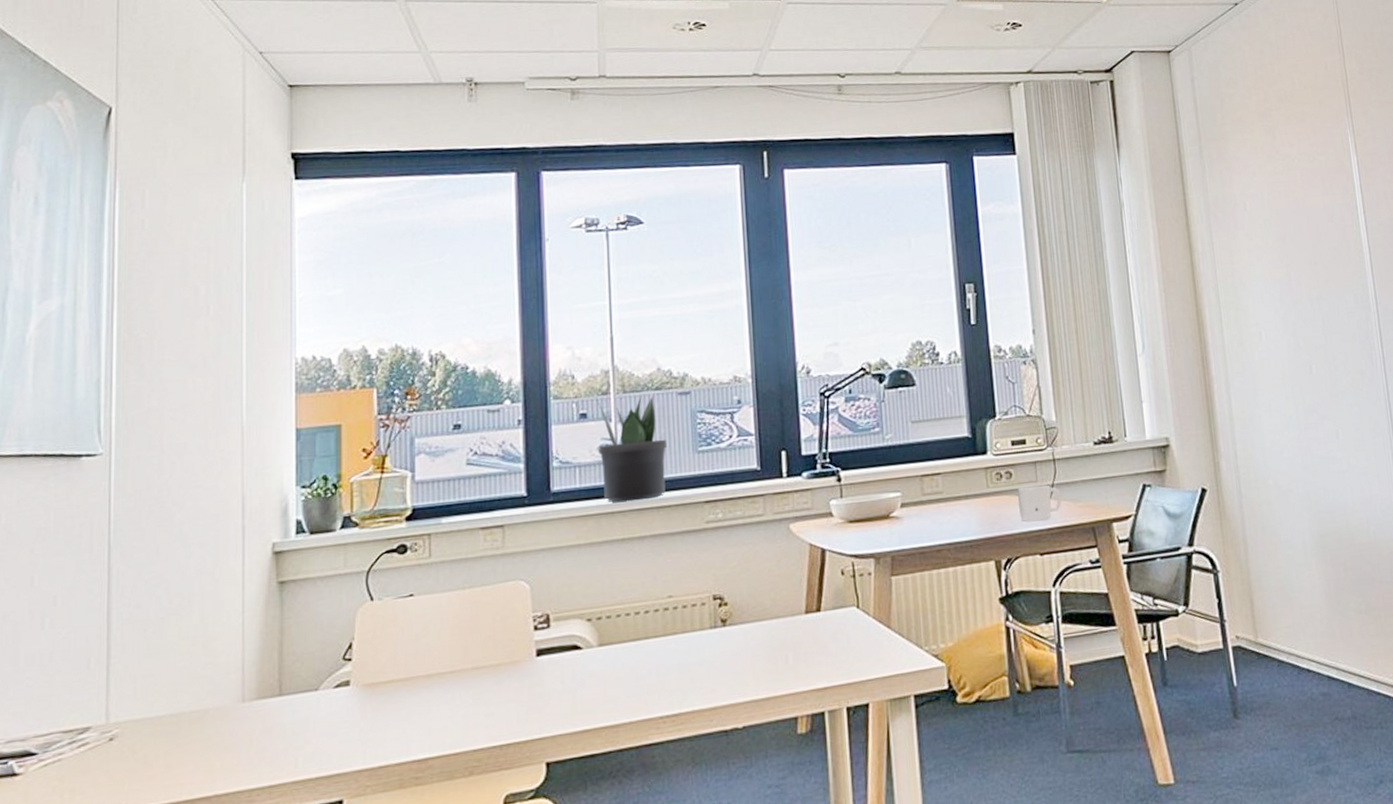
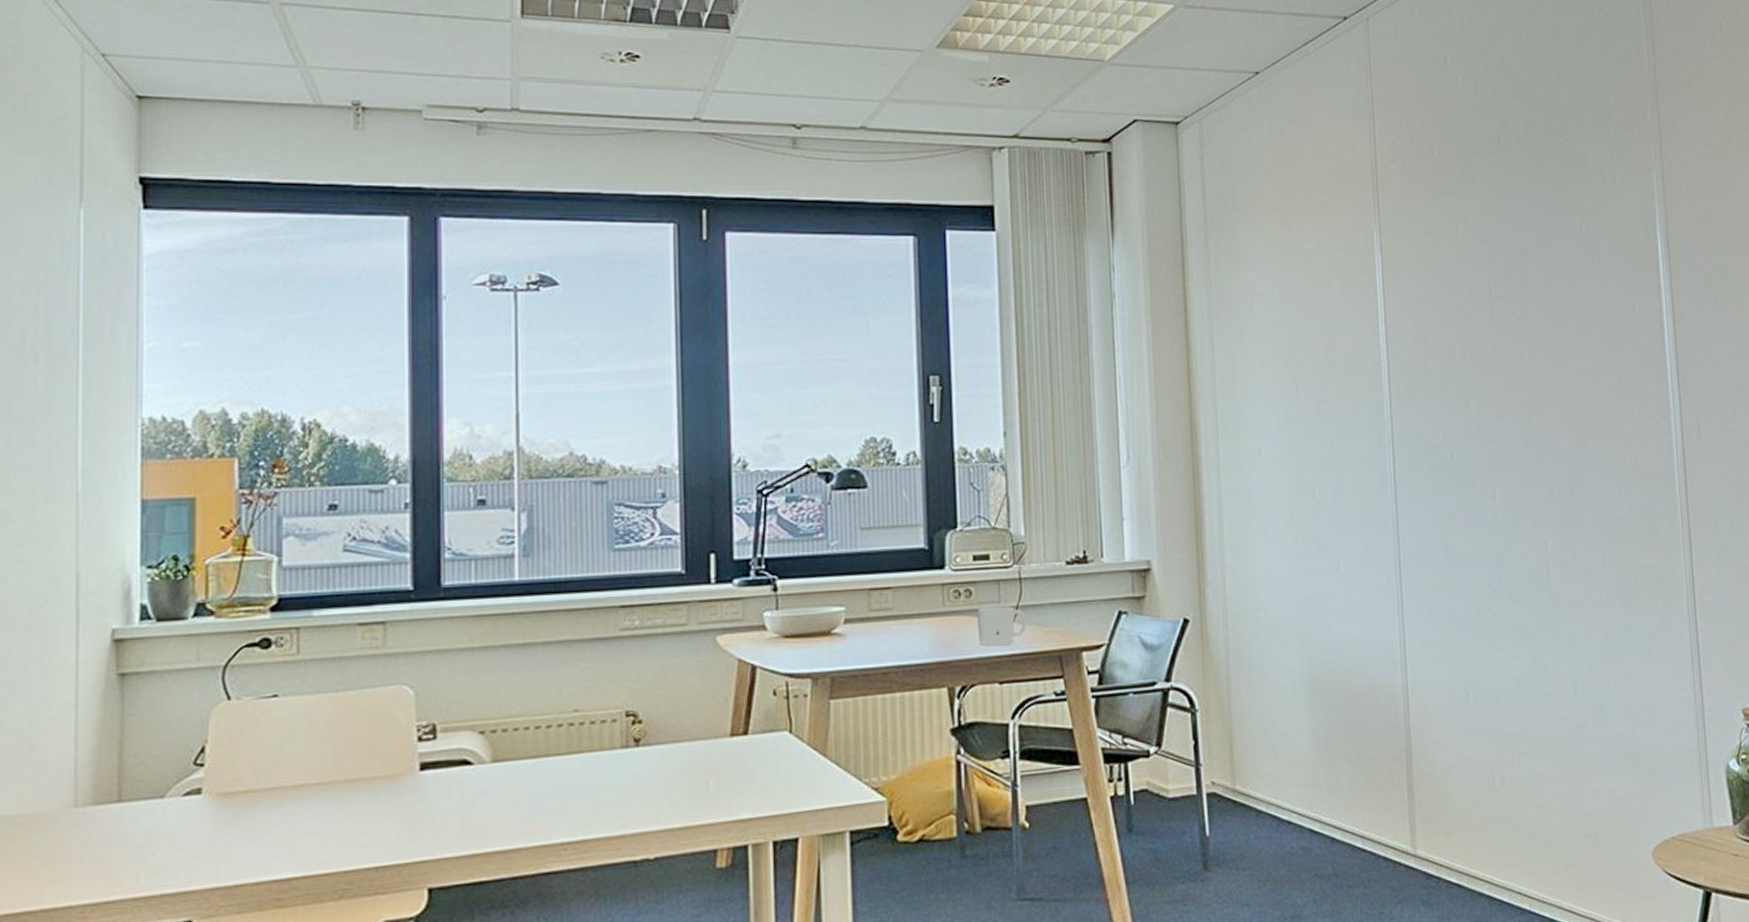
planter: present [596,395,668,502] -> none [497,482,579,603]

